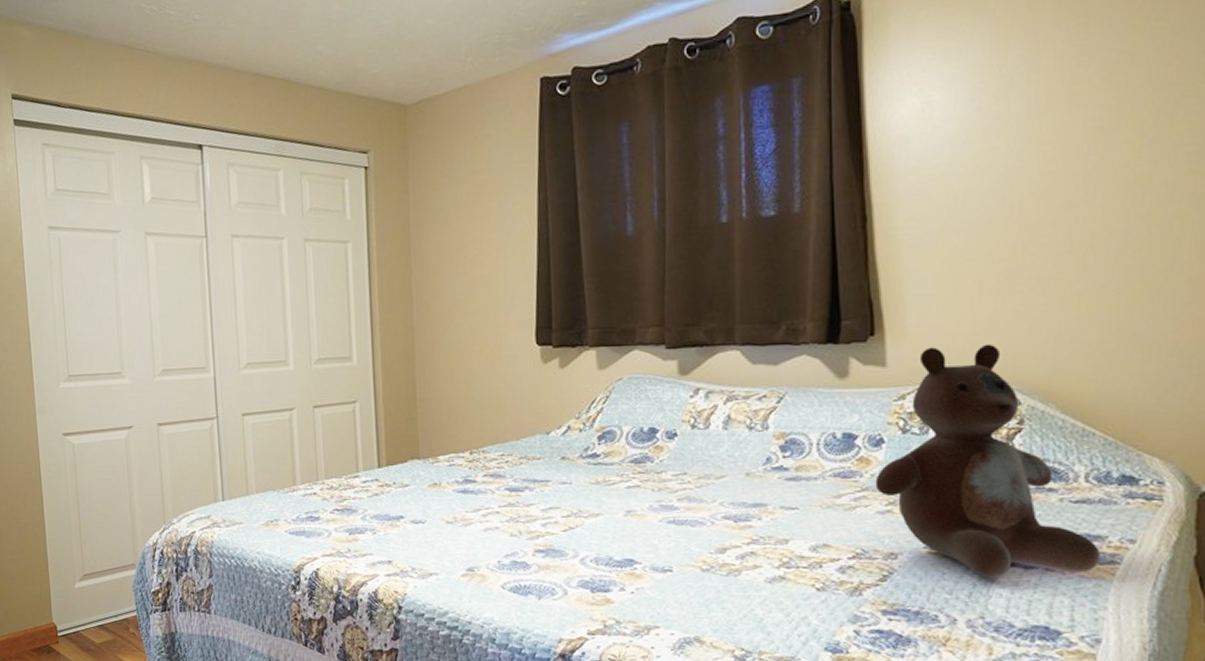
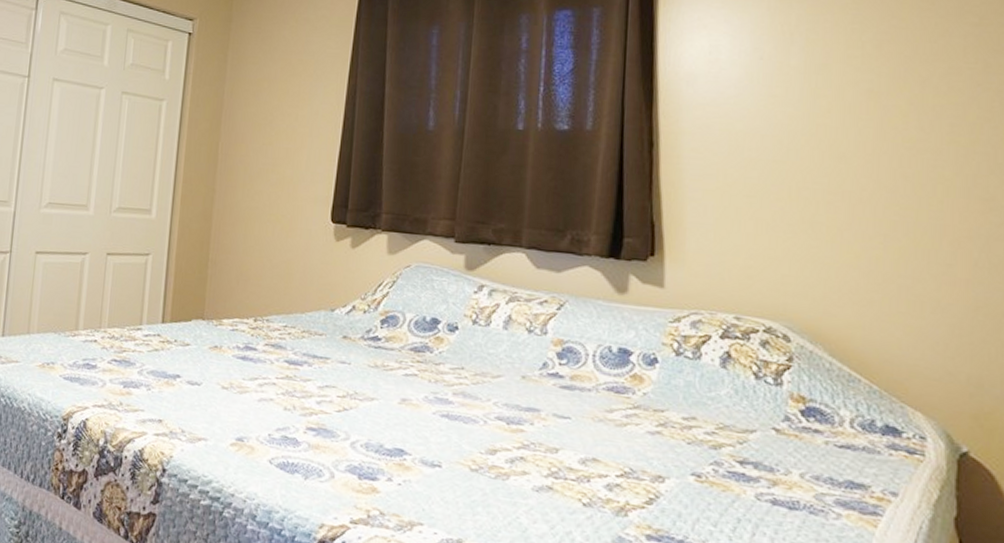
stuffed bear: present [875,344,1100,578] -> none [647,274,863,522]

